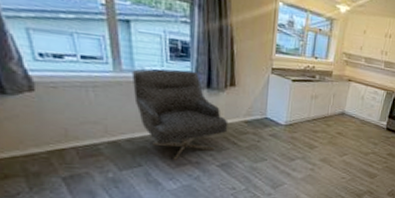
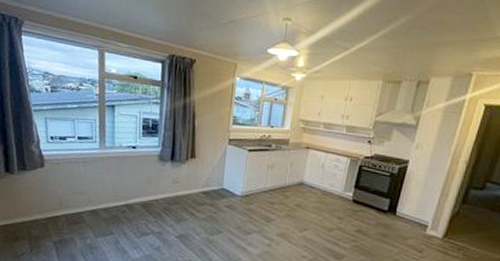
chair: present [131,69,228,160] -> none [112,145,188,229]

